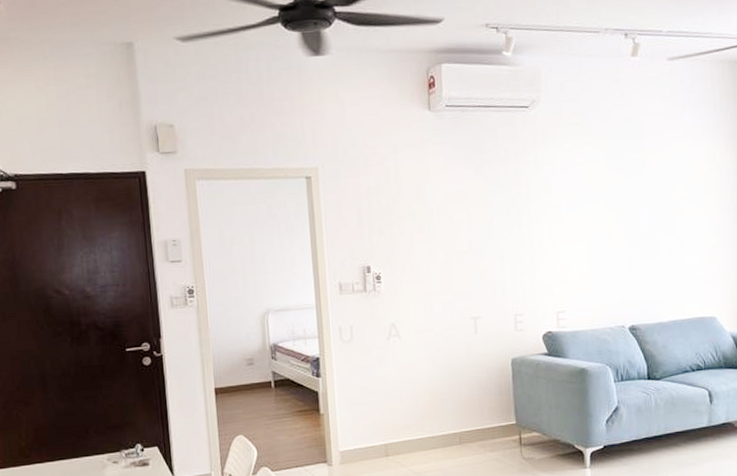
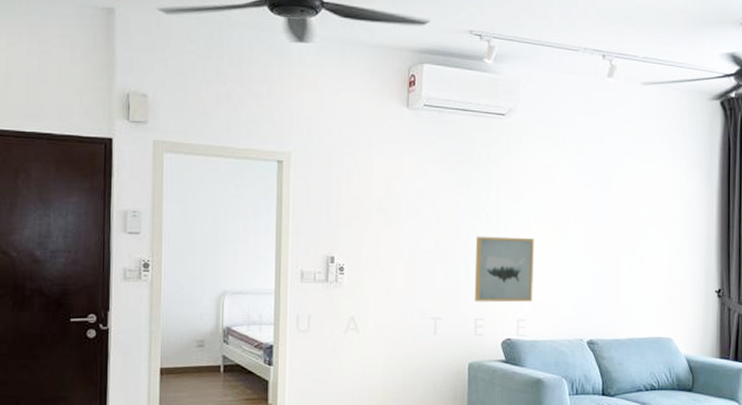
wall art: none [509,229,571,298] -> present [474,236,534,303]

